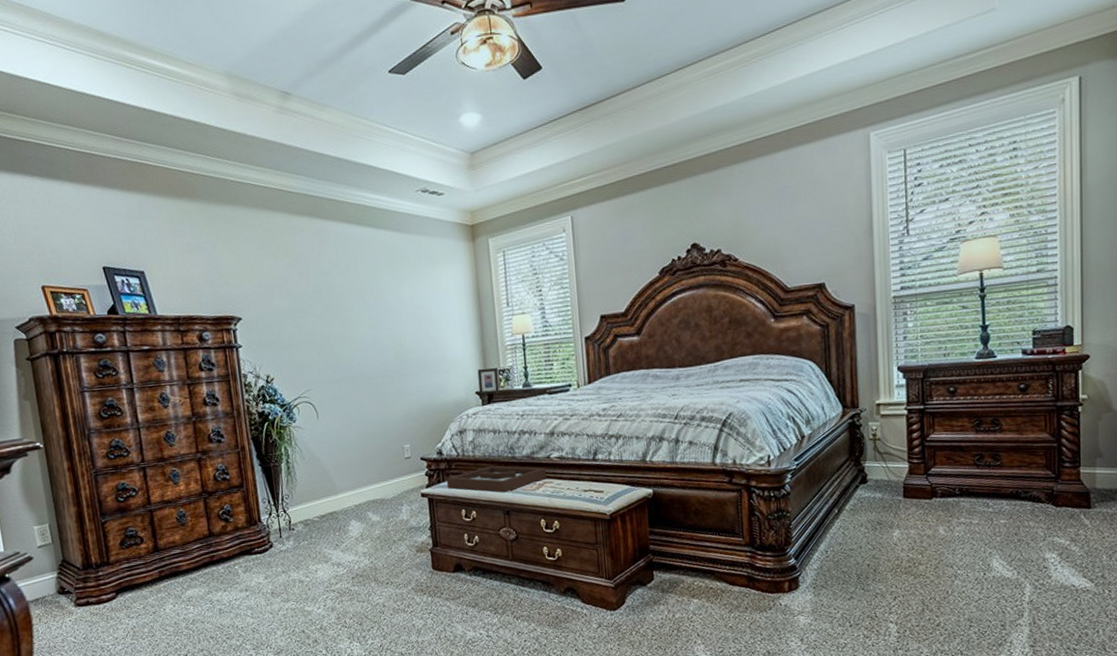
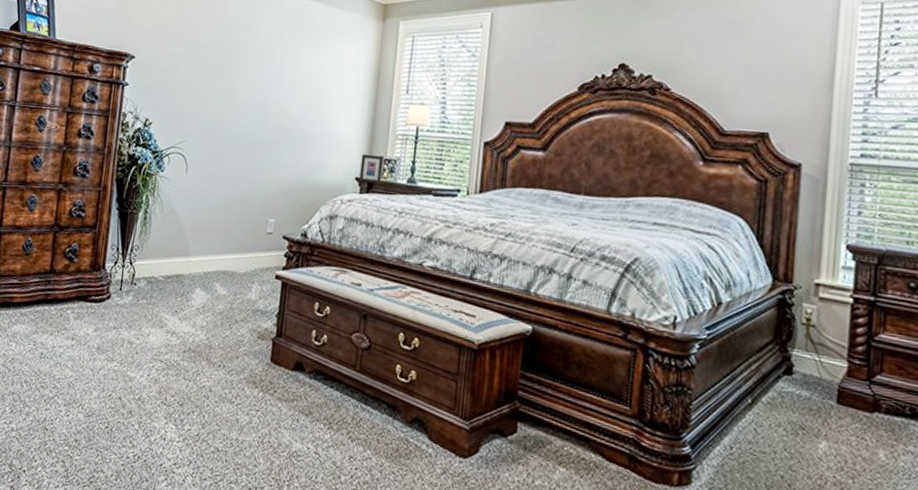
decorative tray: present [446,465,546,493] -> none [304,260,415,294]

